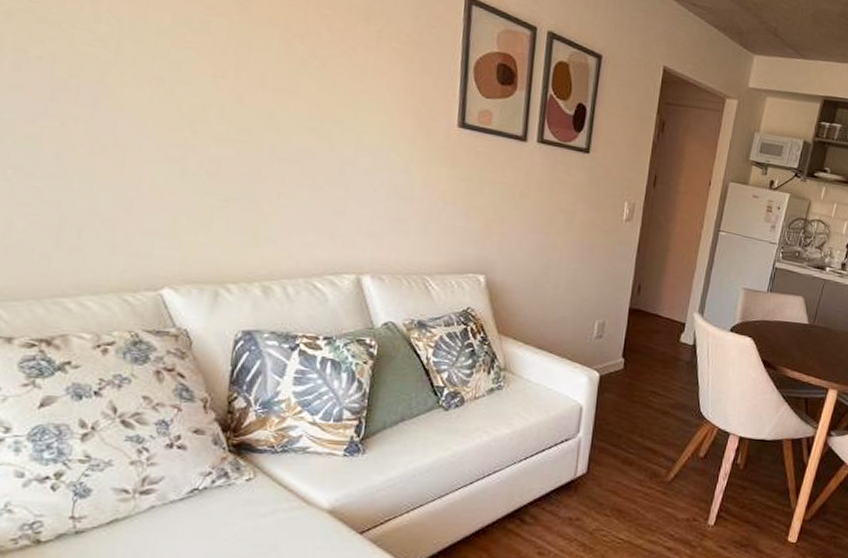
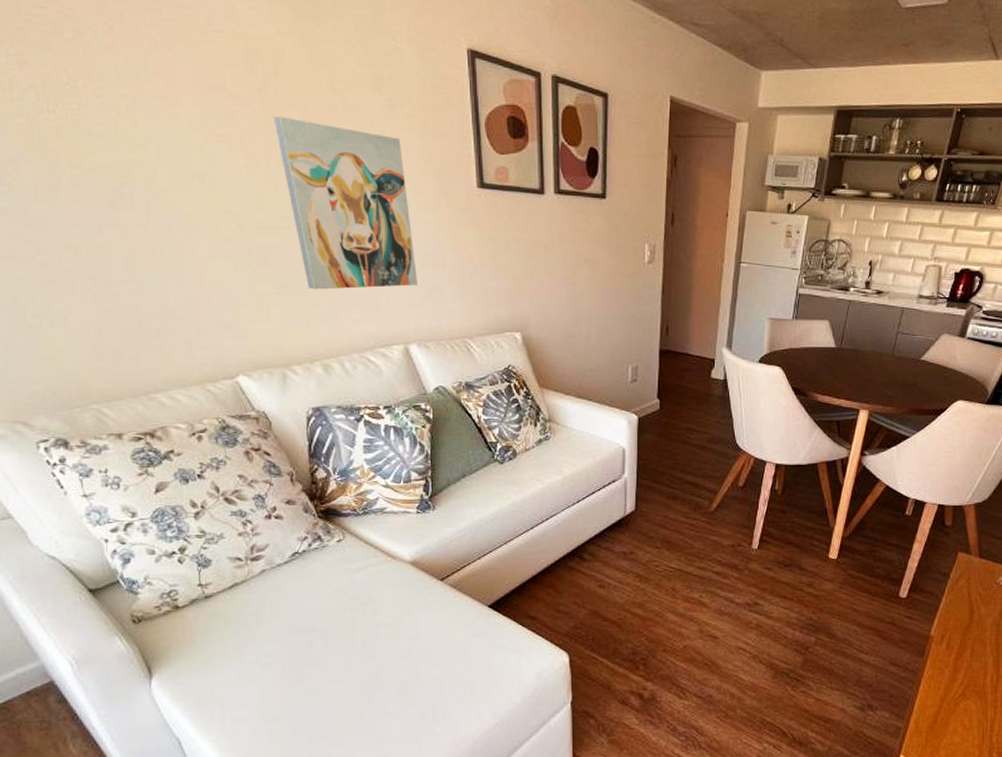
wall art: none [251,31,384,216] -> present [274,115,418,290]

